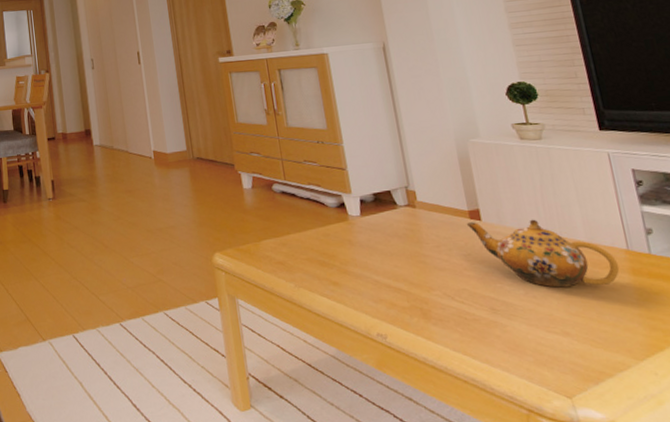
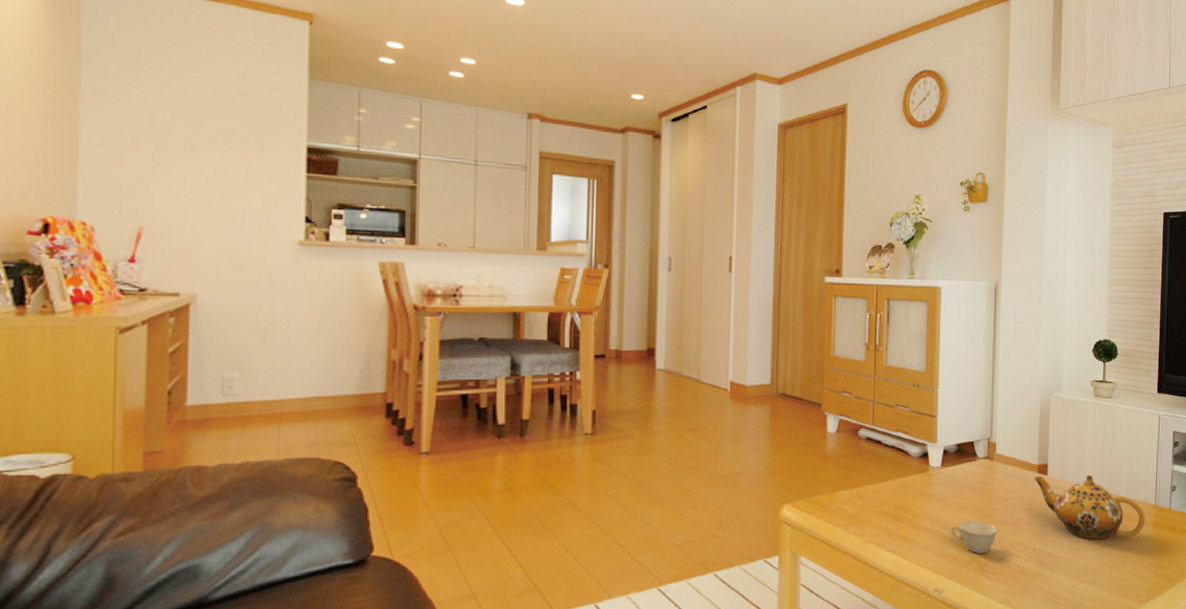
teacup: none [383,266,437,300] -> present [951,520,998,553]

